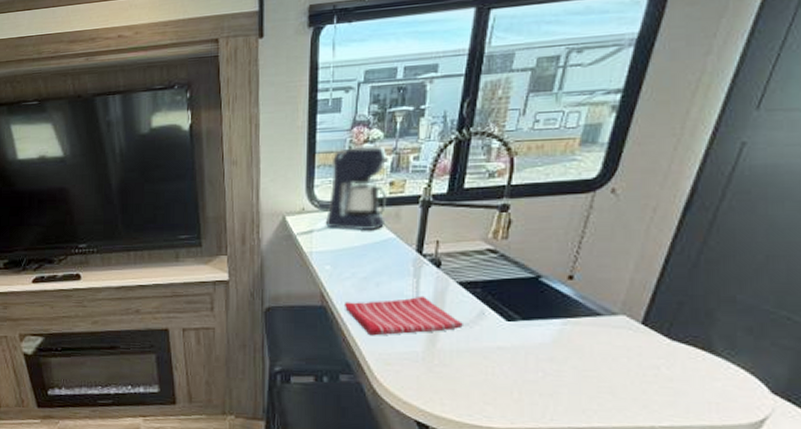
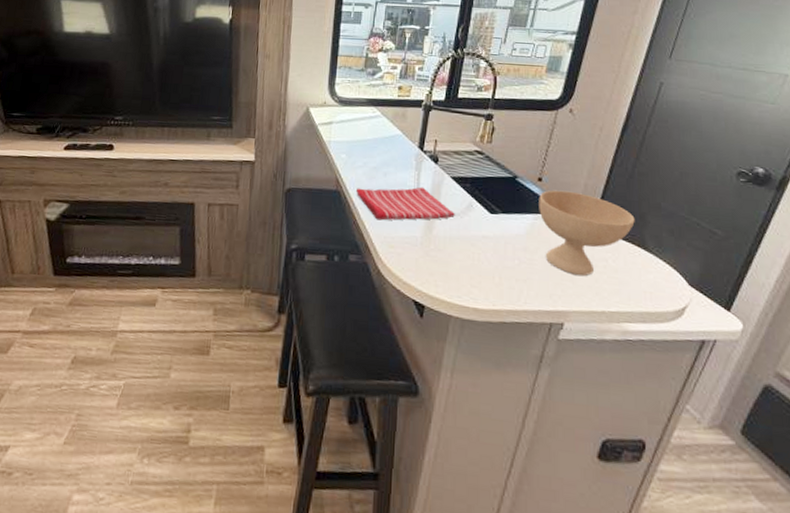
coffee maker: present [326,145,388,231] -> none [344,53,397,127]
bowl: none [569,288,698,386] -> present [539,190,635,276]

